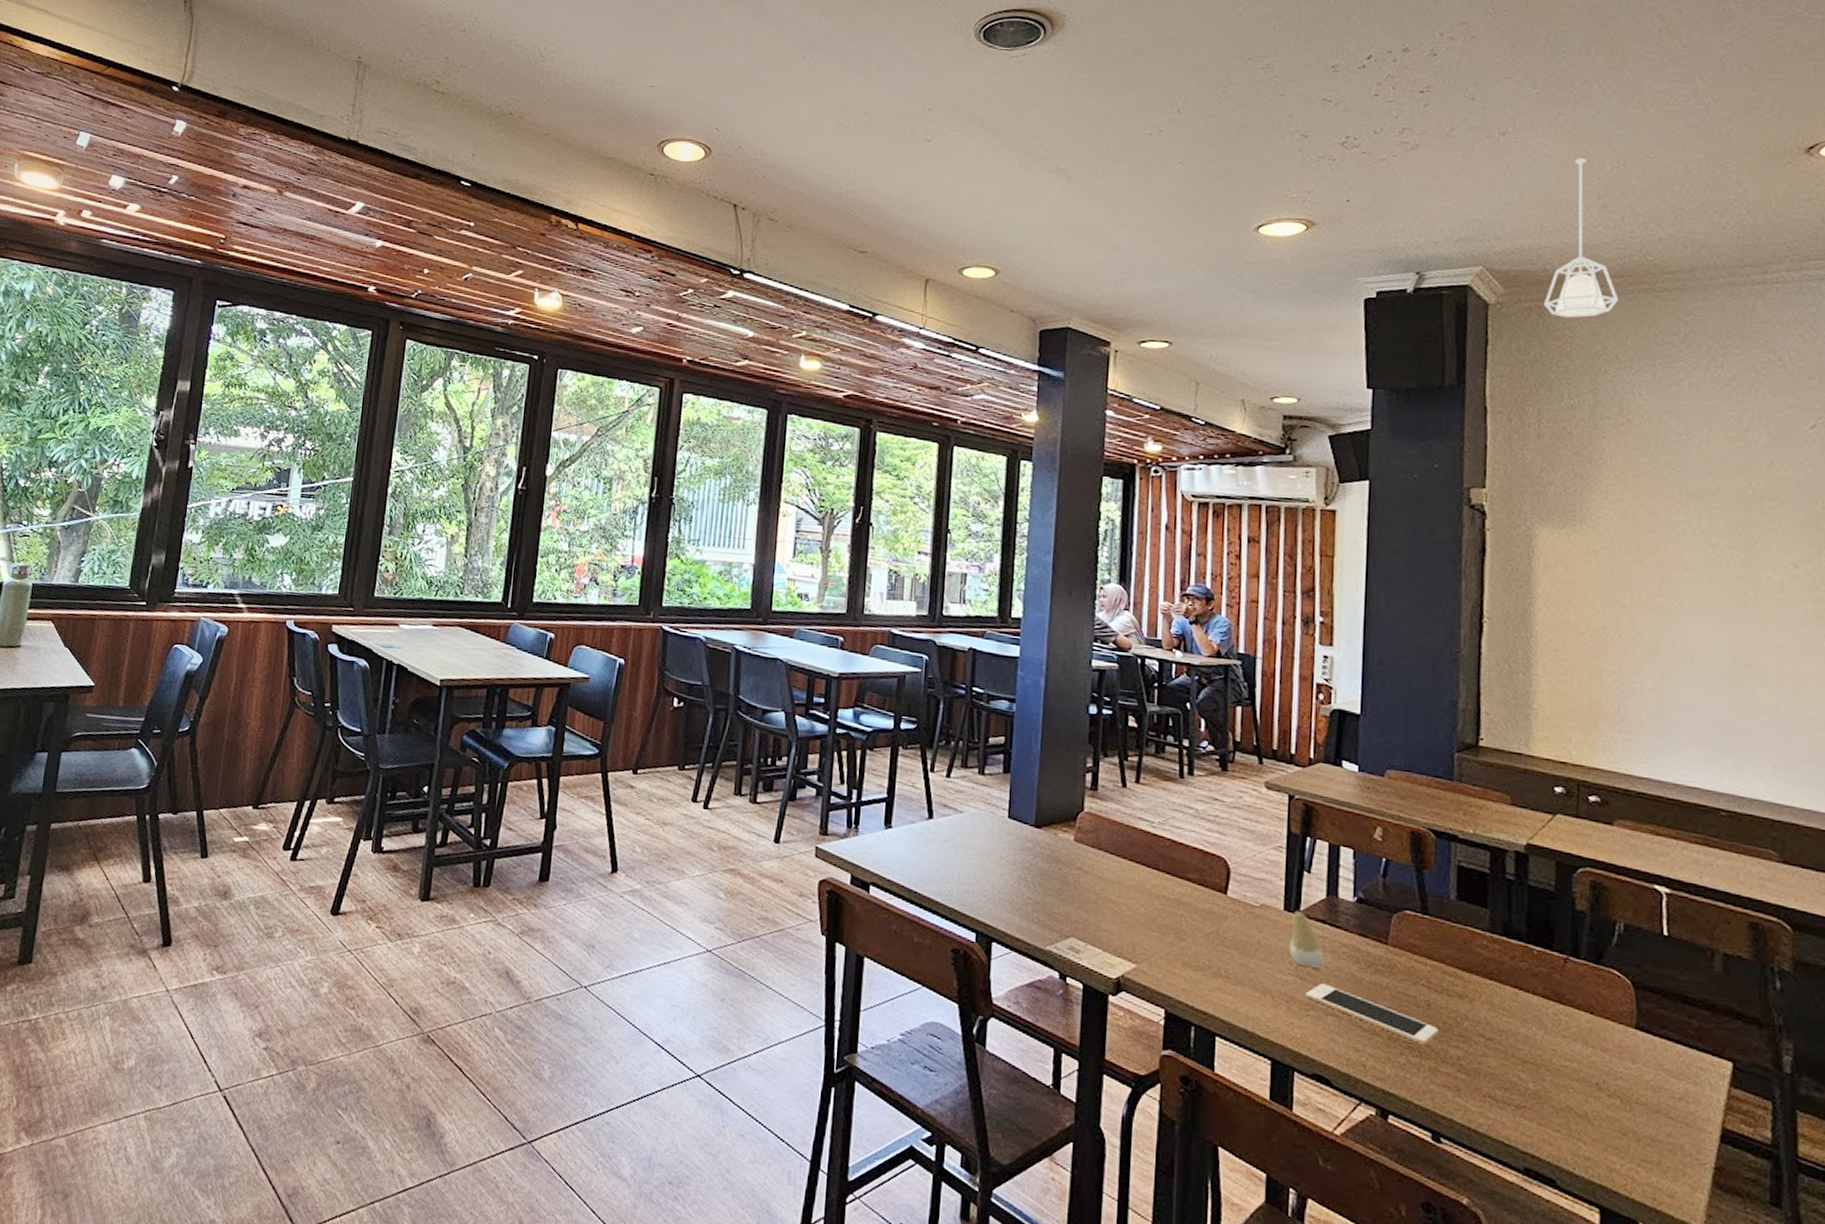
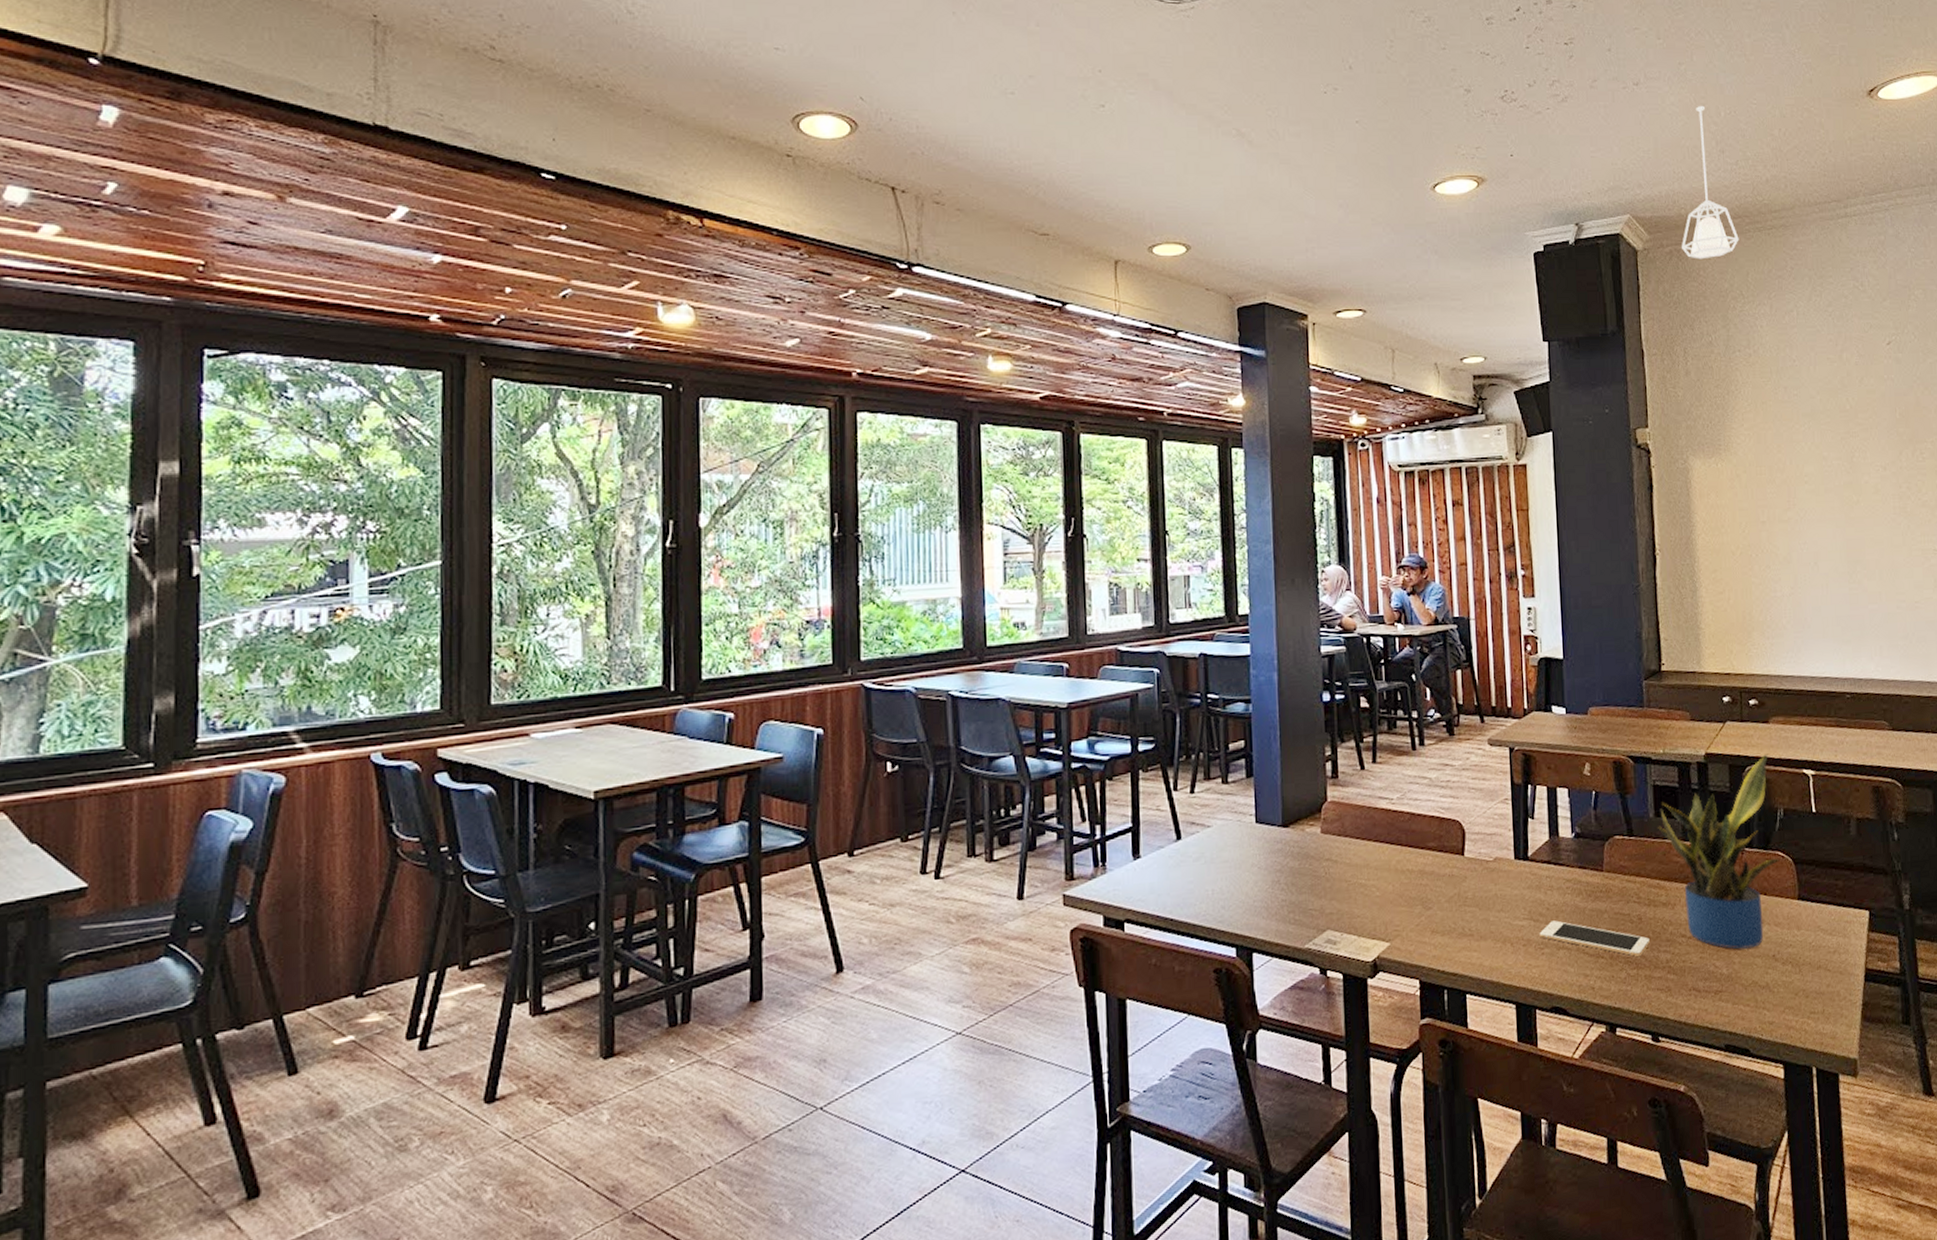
tooth: present [1288,910,1324,968] -> none [1521,856,1552,909]
potted plant: none [1460,858,1614,1069] -> present [1658,754,1780,949]

